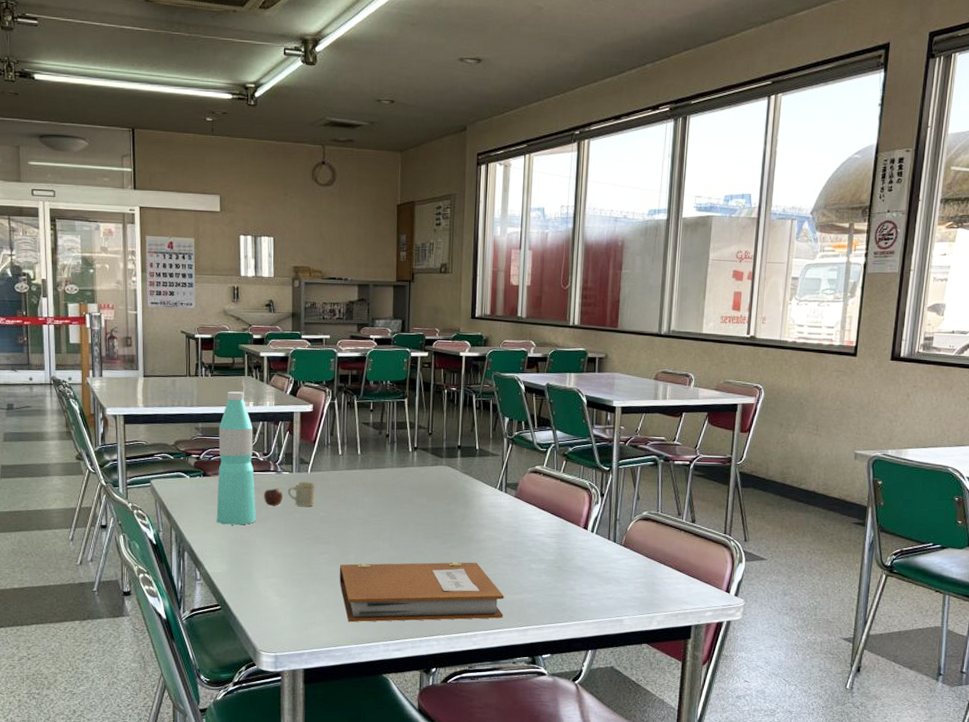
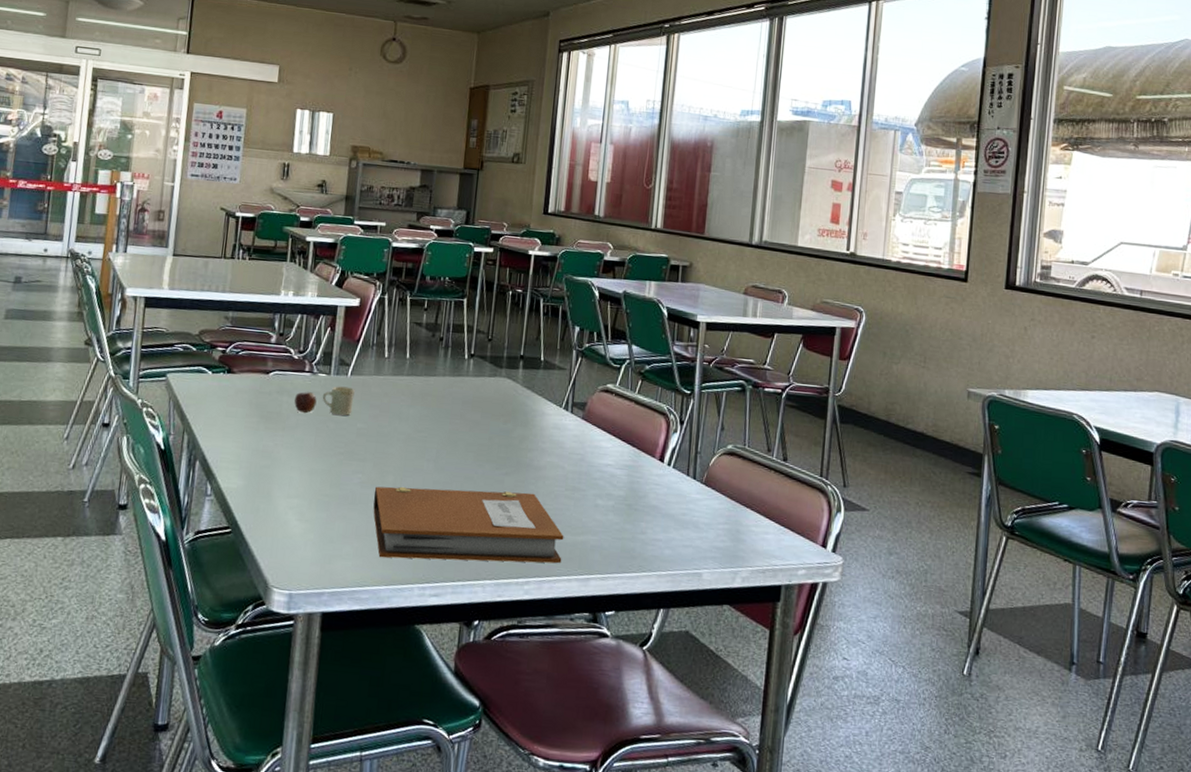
water bottle: present [216,391,256,525] -> none [237,277,291,433]

